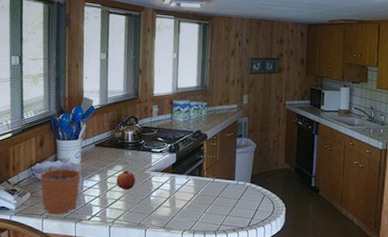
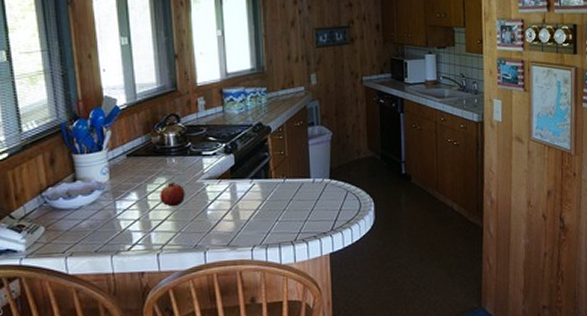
plant pot: present [39,157,81,215] -> none [55,176,111,250]

